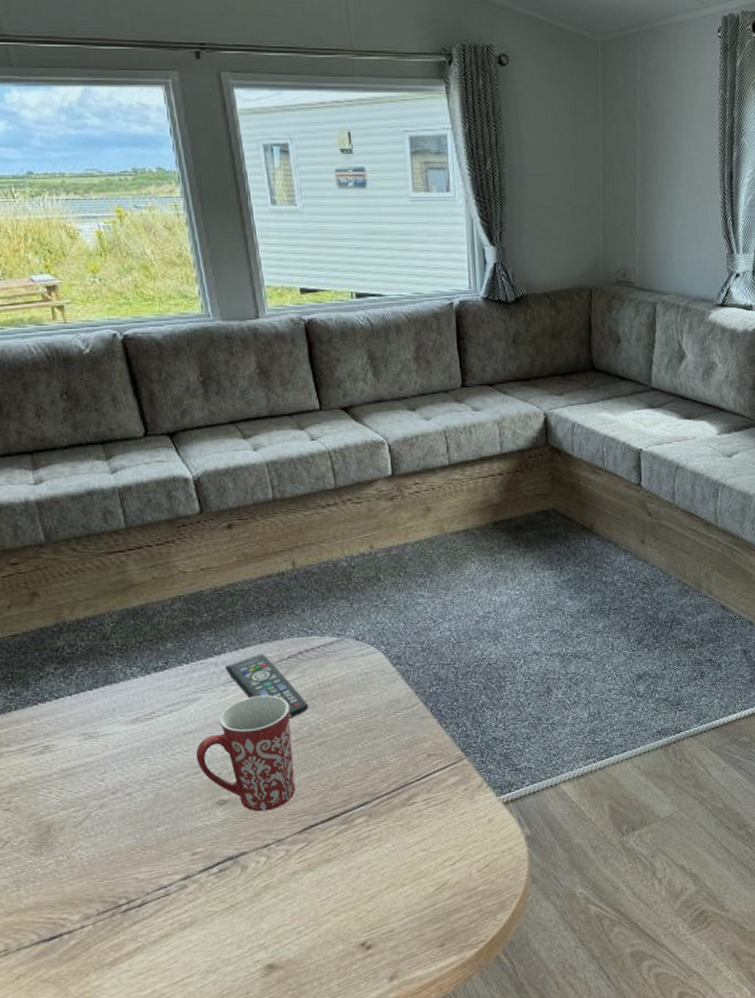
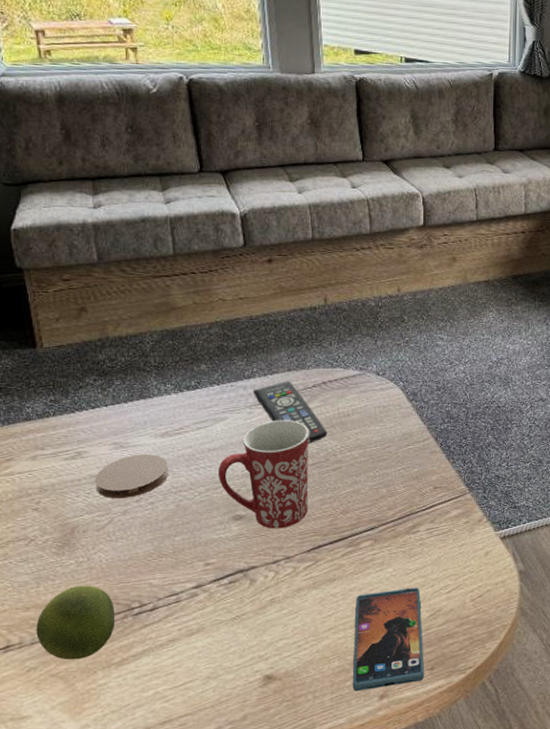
fruit: none [20,884,104,964] -> present [36,585,116,660]
coaster: none [66,742,144,793] -> present [94,454,169,499]
smartphone: none [355,861,435,975] -> present [352,587,425,692]

